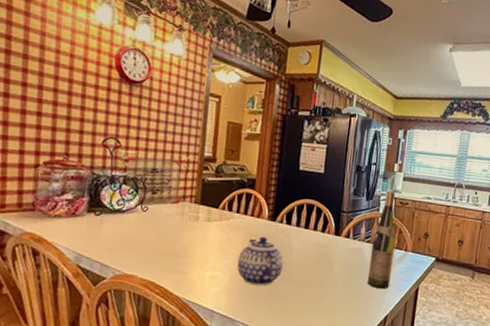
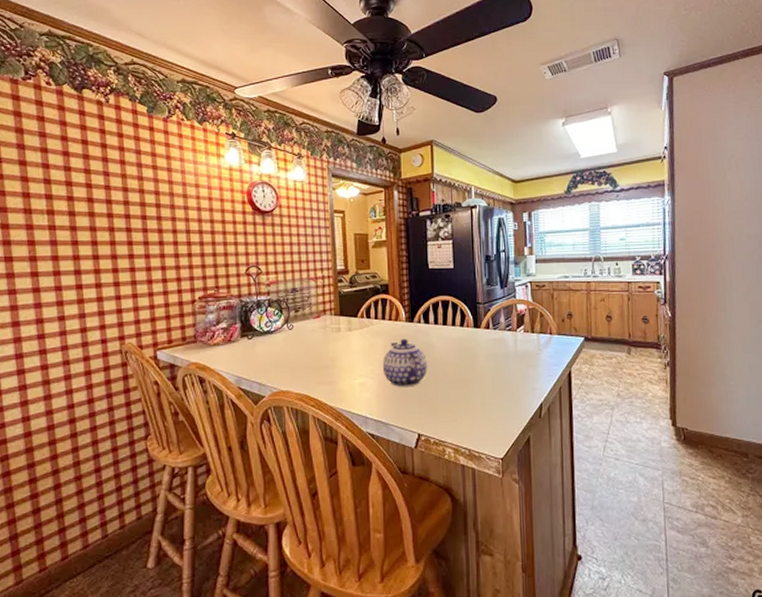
wine bottle: present [367,190,396,289] -> none [514,275,540,376]

